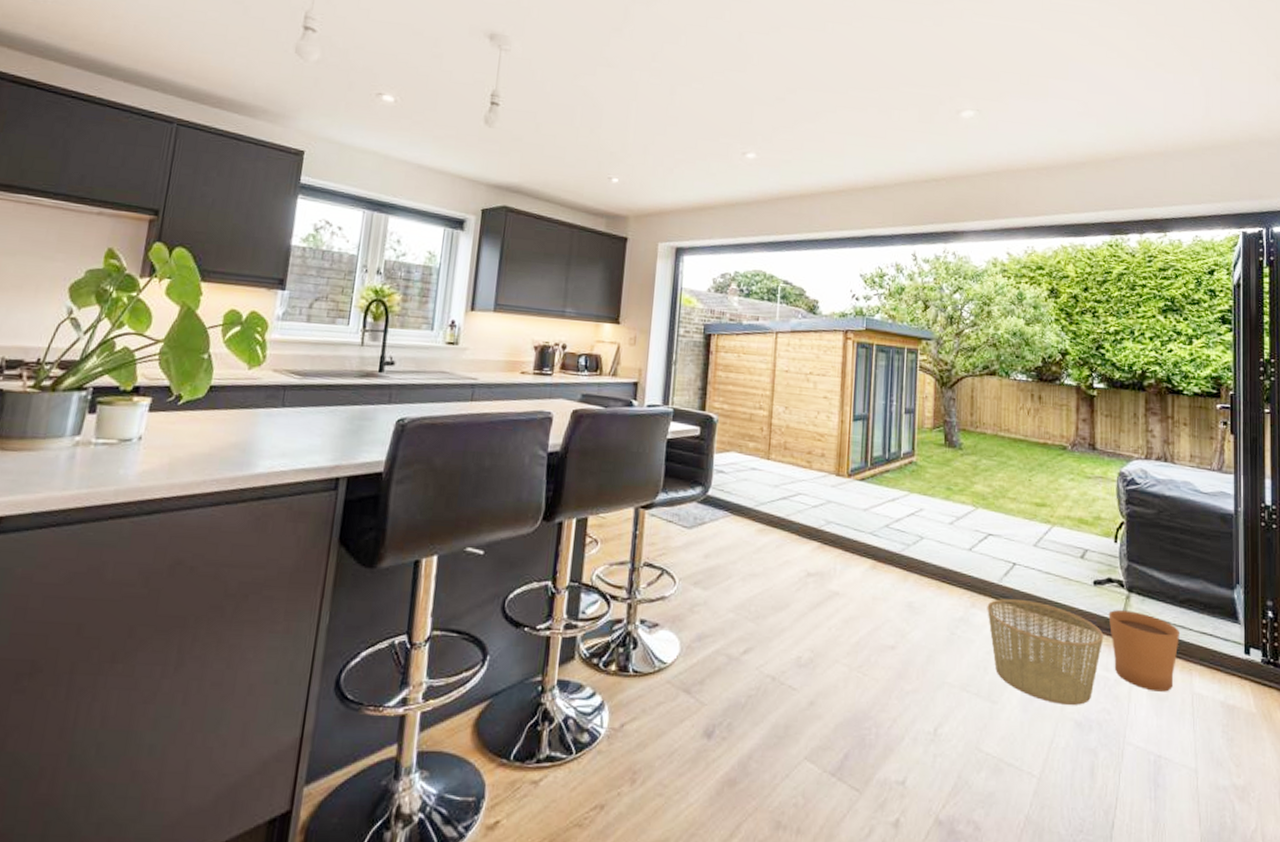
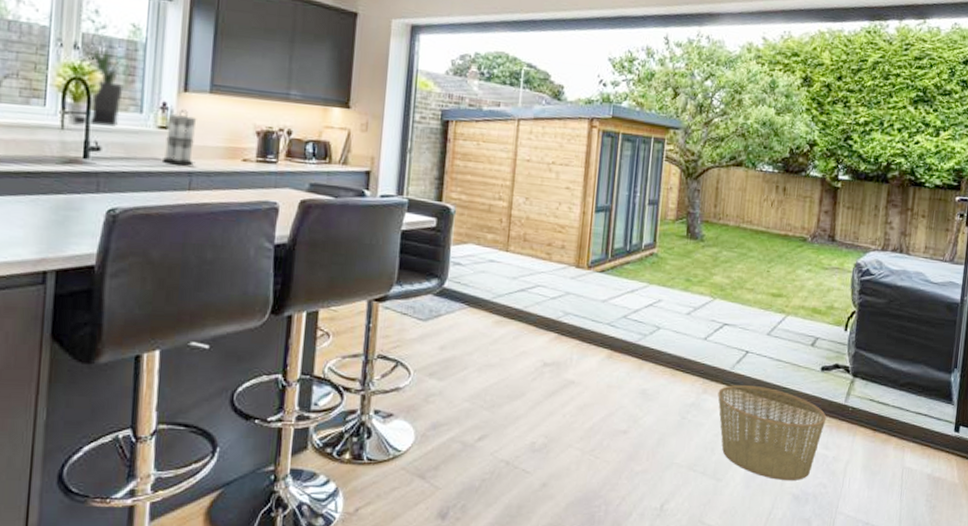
planter: none [372,272,418,343] -> present [74,46,124,127]
spice rack: none [449,327,481,378] -> present [163,109,197,166]
planter: present [1108,610,1179,692] -> none [832,394,897,467]

